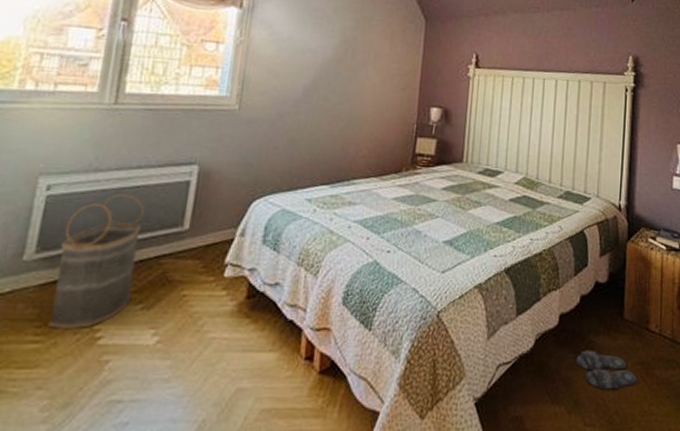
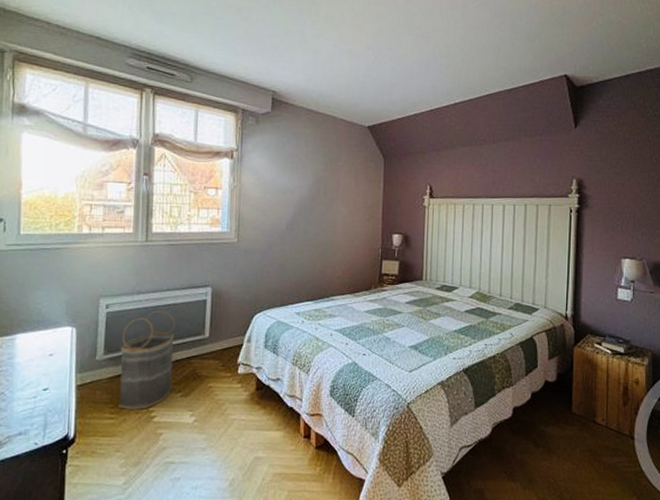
slippers: present [576,350,638,390] -> none [529,438,586,471]

